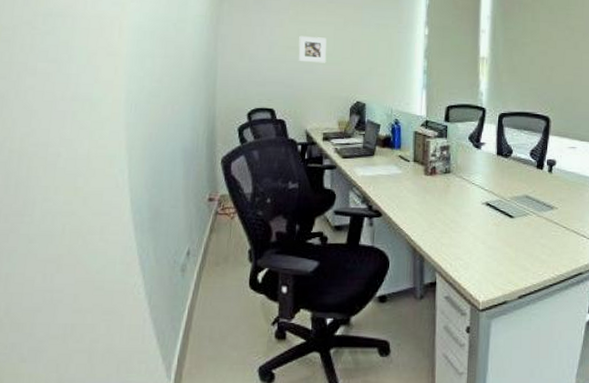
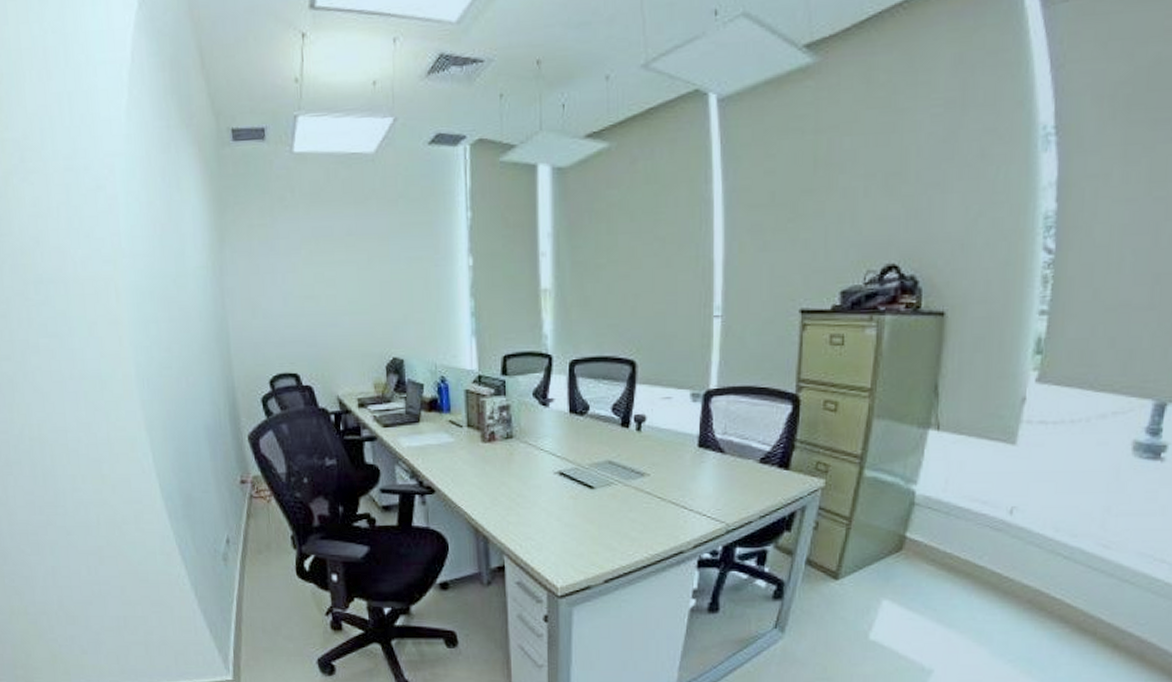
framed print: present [298,35,327,63] -> none [317,280,352,314]

